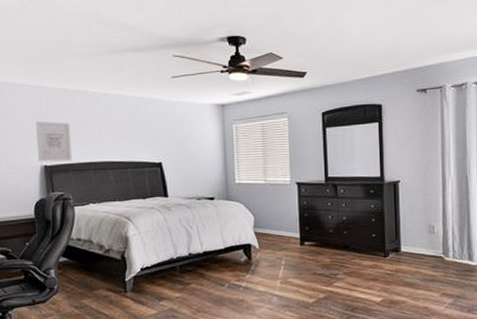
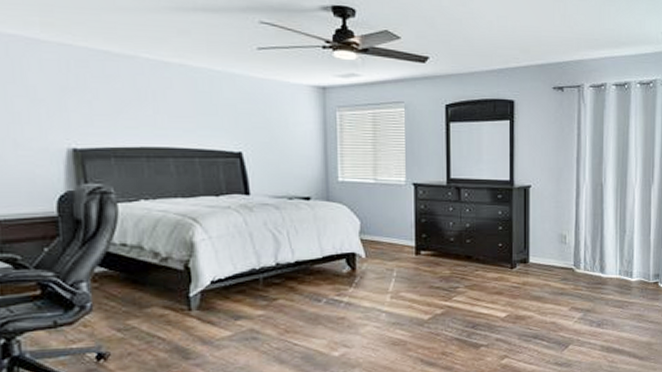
wall art: present [36,121,73,162] -> none [60,91,116,144]

